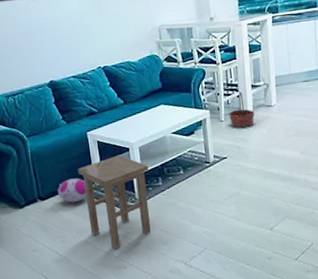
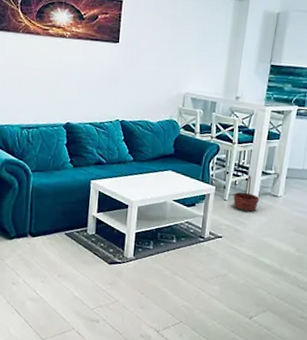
plush toy: present [58,178,87,205] -> none [49,222,78,249]
stool: present [78,155,151,250] -> none [72,209,144,302]

